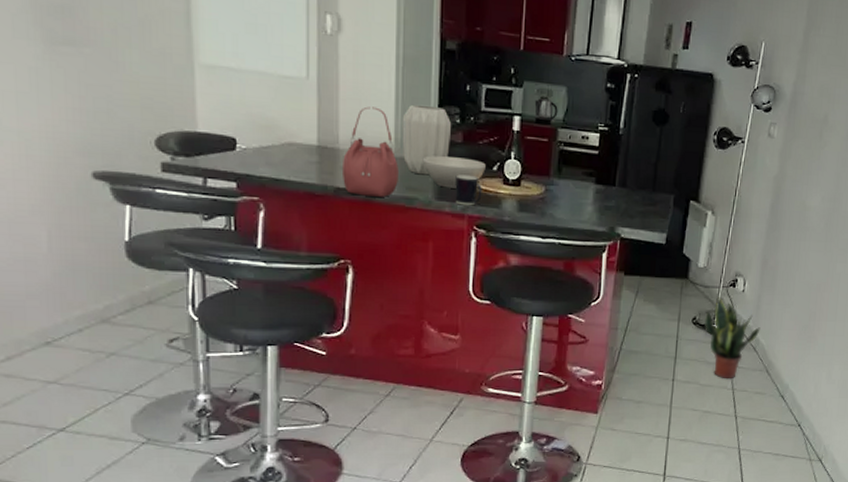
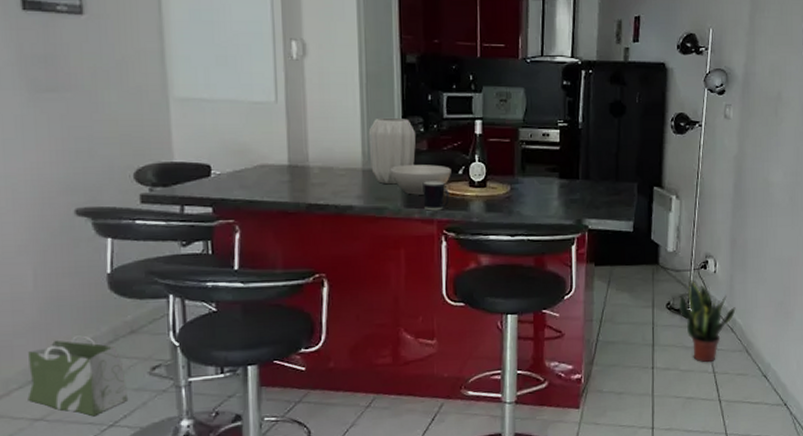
grocery bag: none [41,300,143,384] -> present [27,334,127,417]
handbag: present [343,106,398,197] -> none [313,123,368,210]
kettle: present [534,98,558,125] -> none [494,101,518,126]

